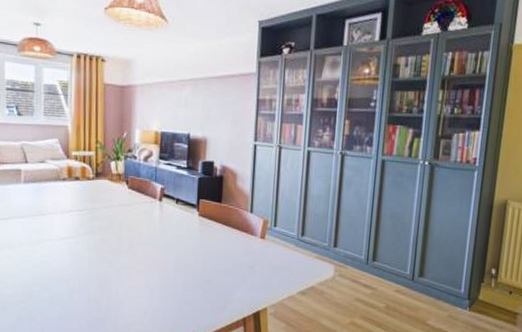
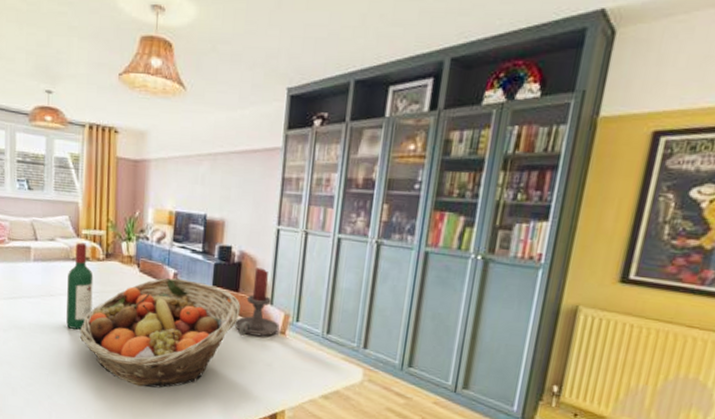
wine bottle: none [58,163,84,246] -> present [66,242,94,330]
fruit basket: none [71,192,223,296] -> present [79,277,241,388]
candle holder: none [219,180,259,242] -> present [234,267,280,337]

